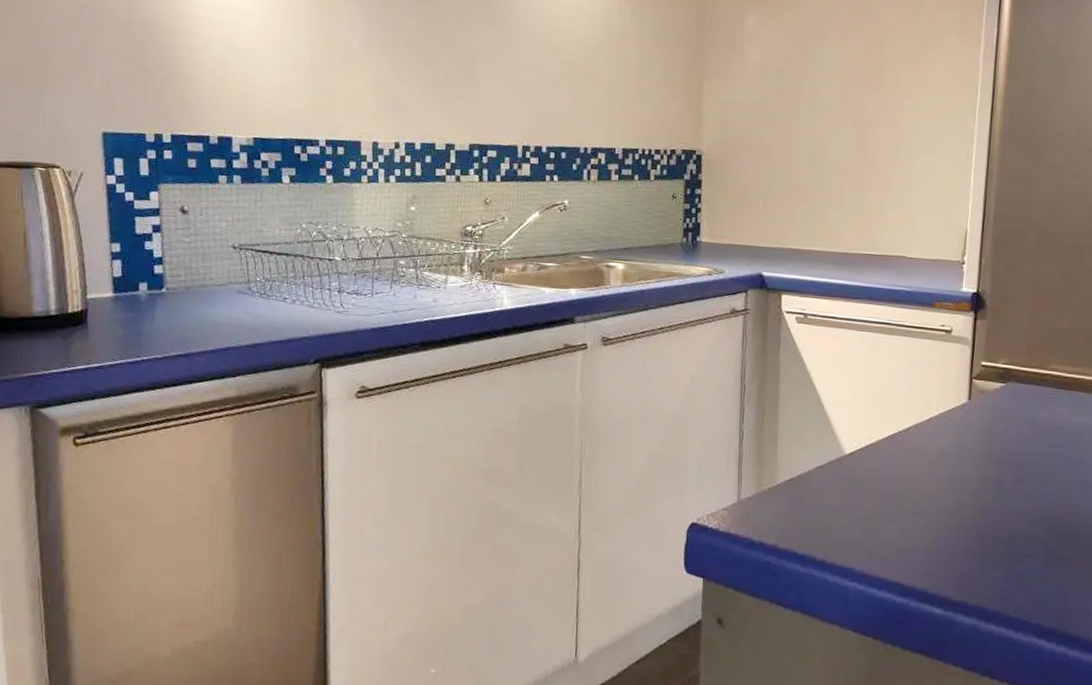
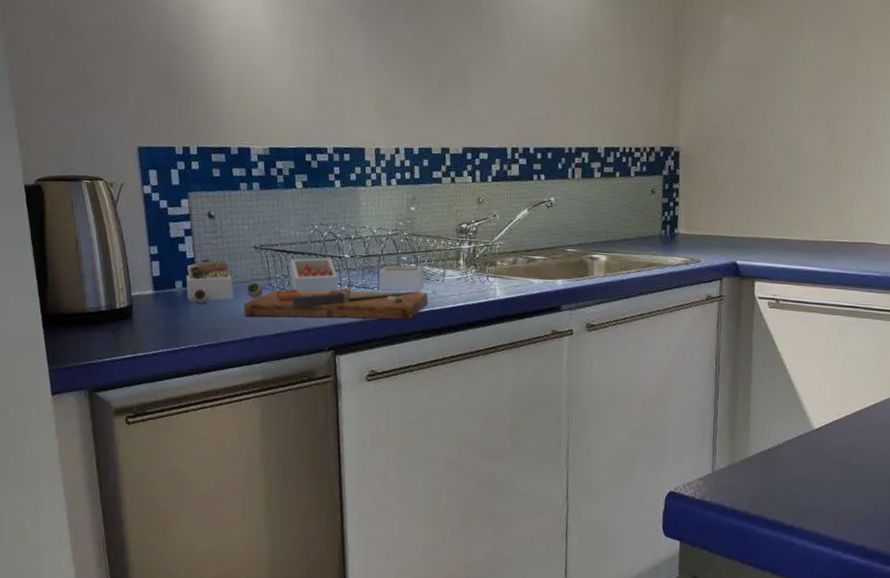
cutting board: none [152,258,428,330] -> present [186,257,429,320]

